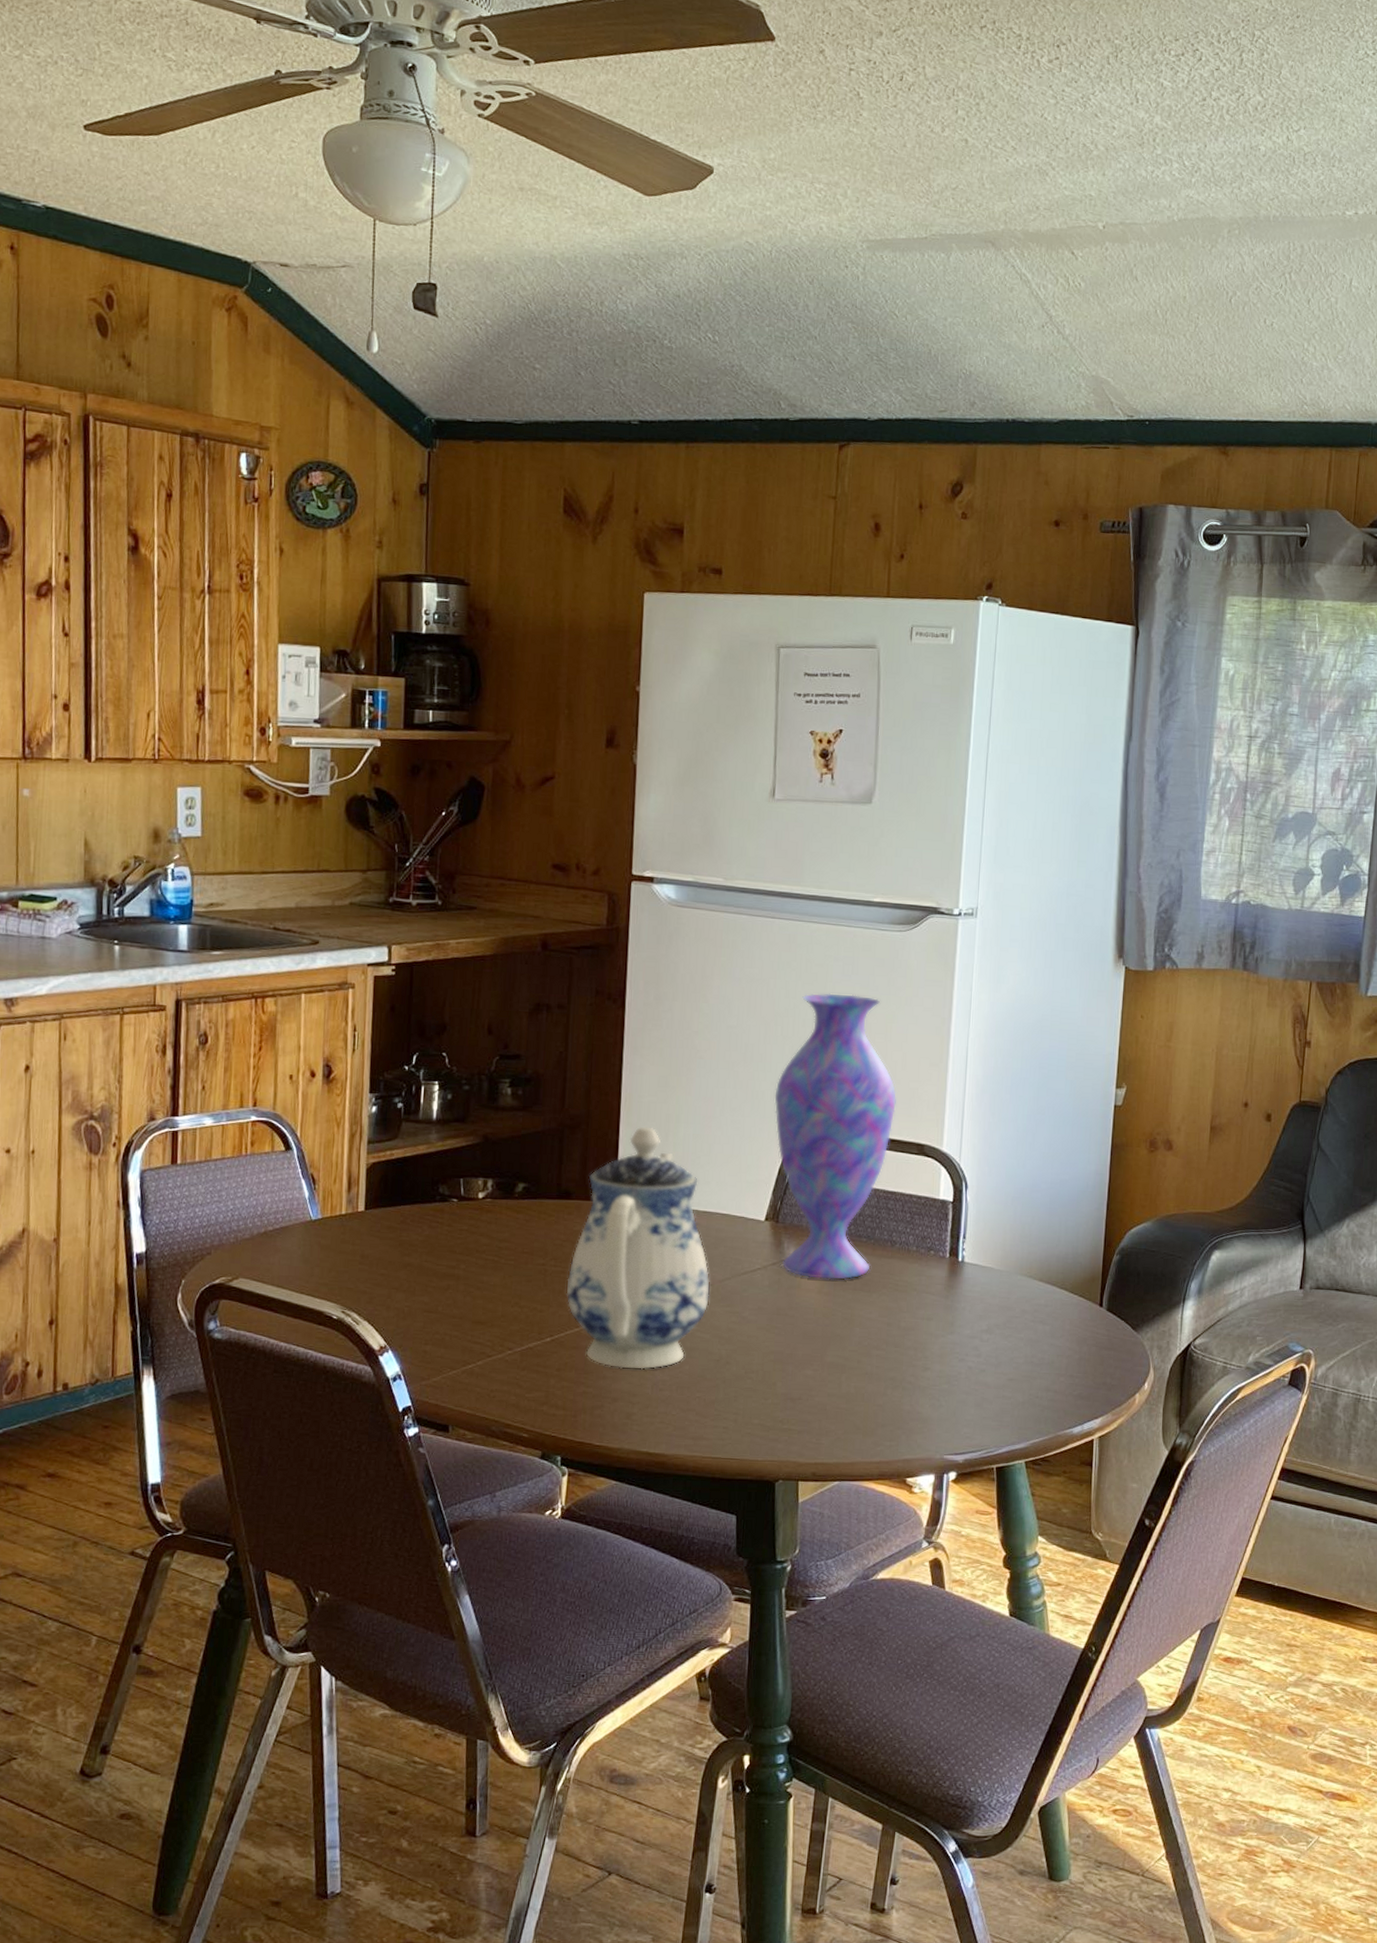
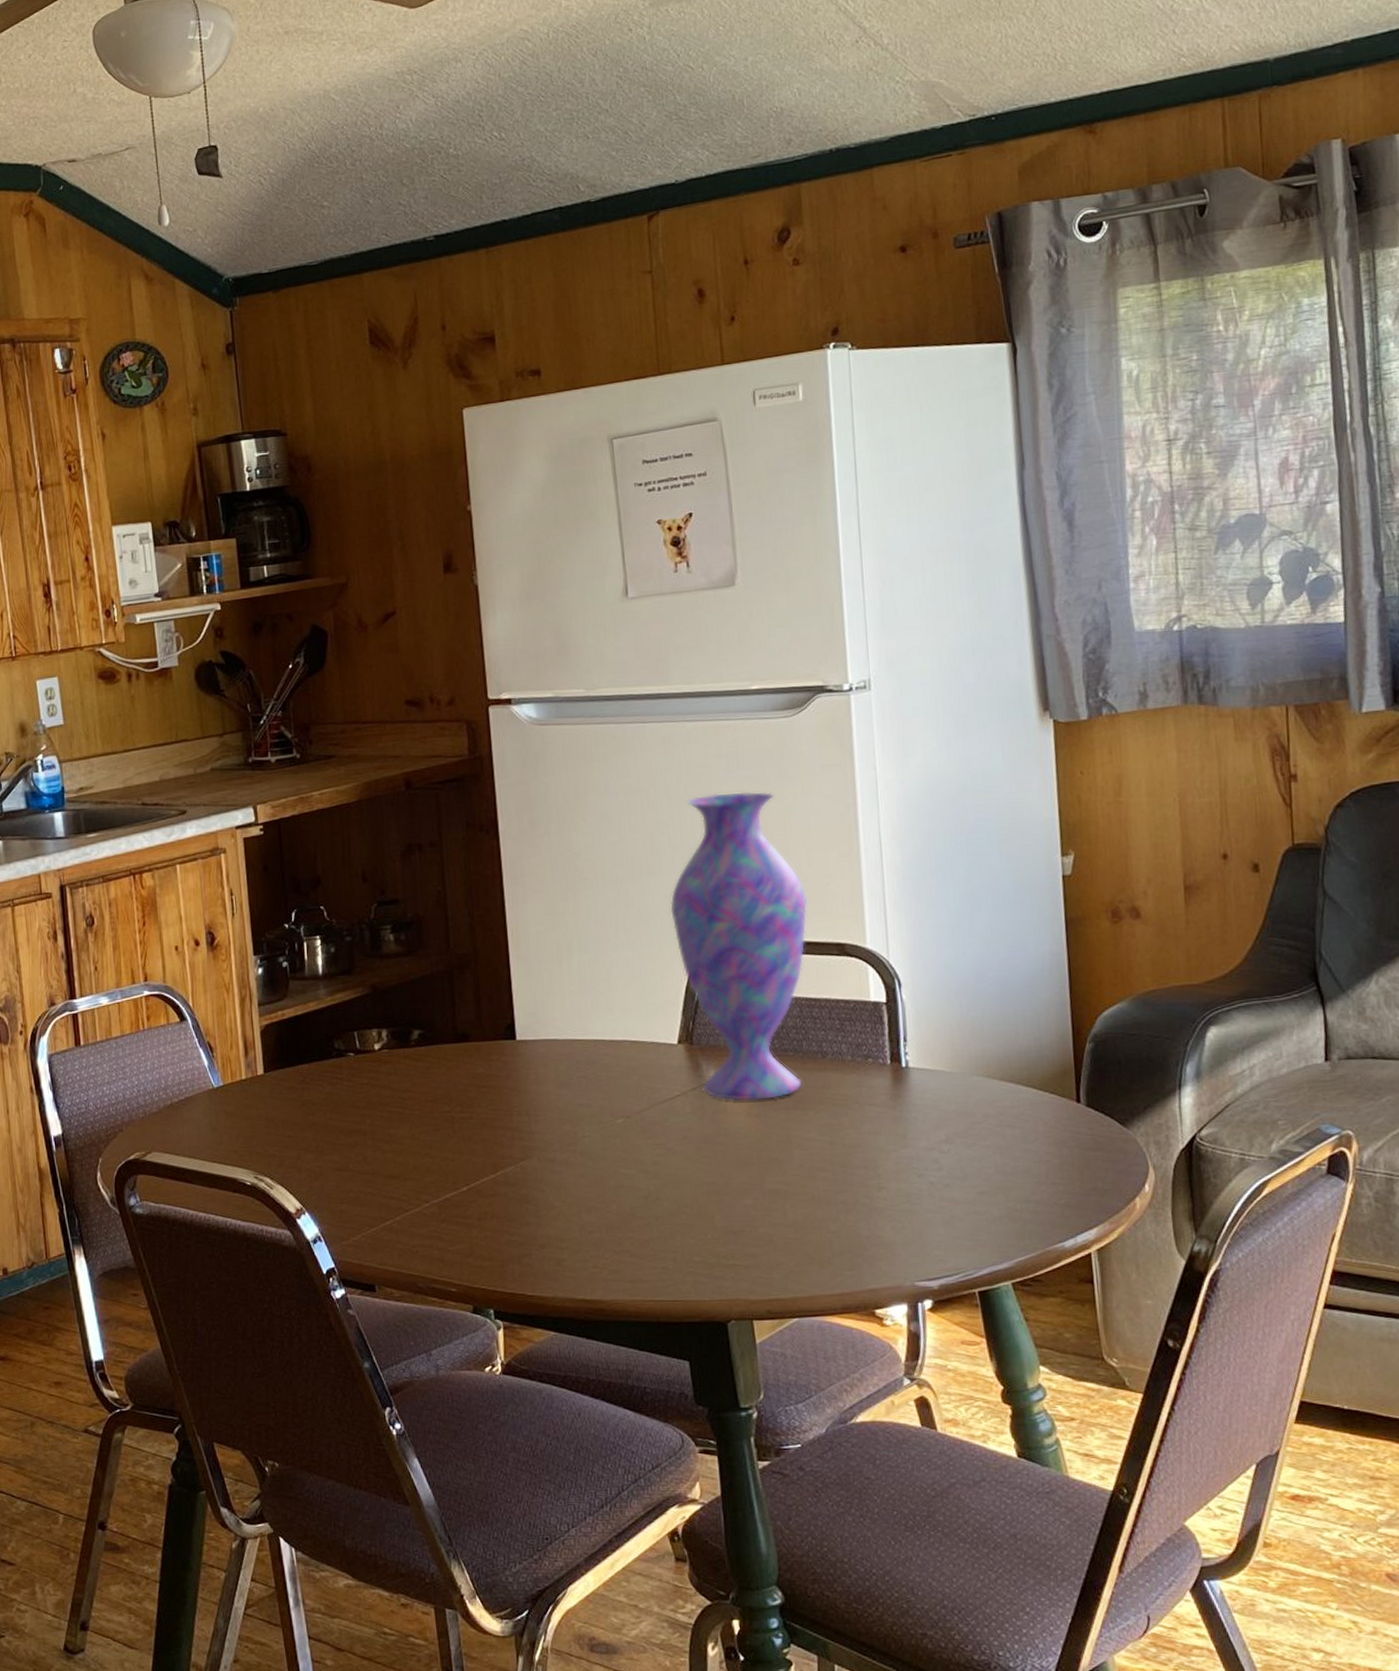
teapot: present [566,1126,711,1369] -> none [476,957,630,1213]

